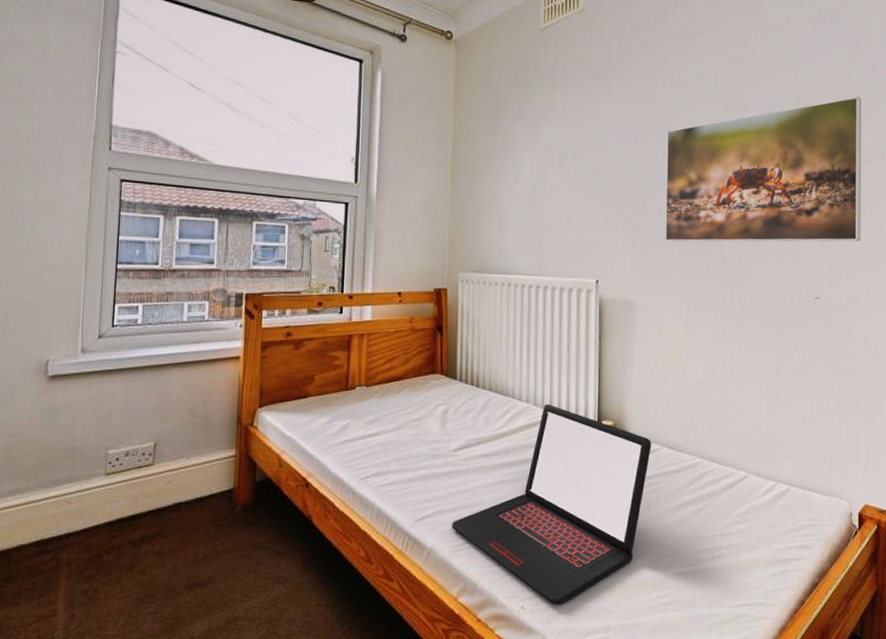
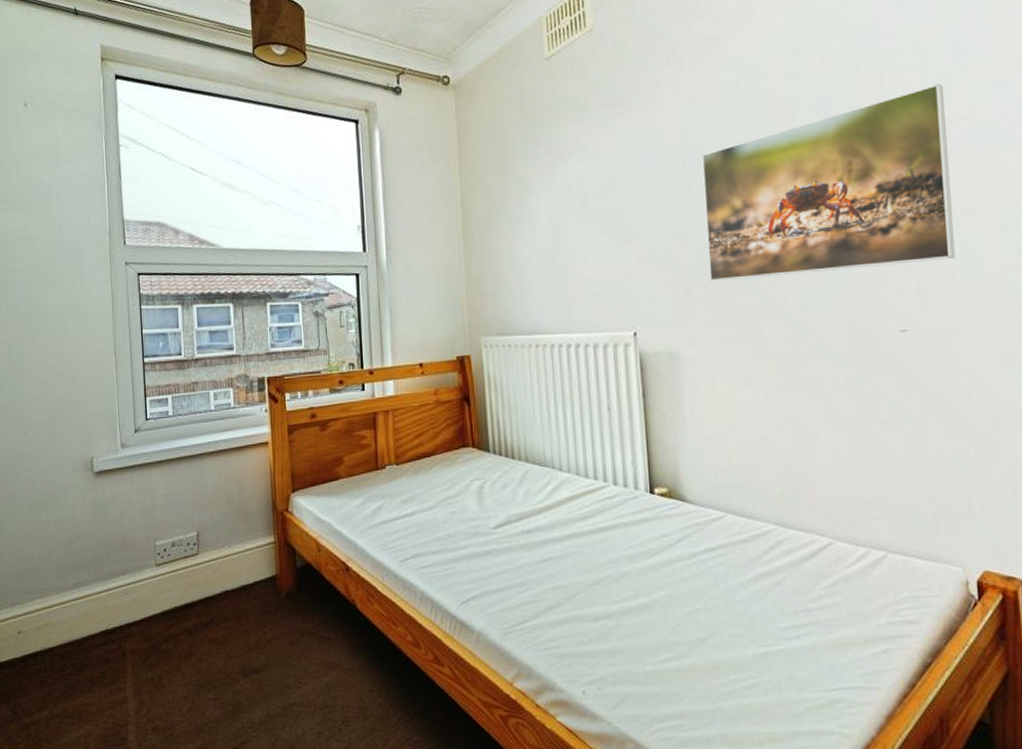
laptop: present [452,403,651,606] -> none [500,472,714,691]

